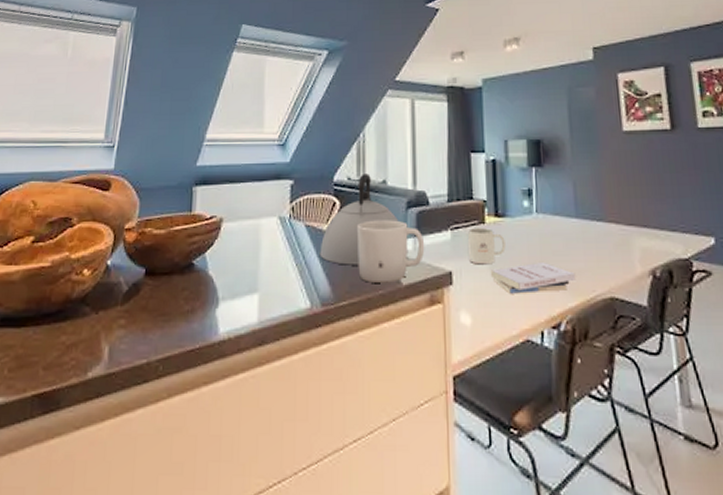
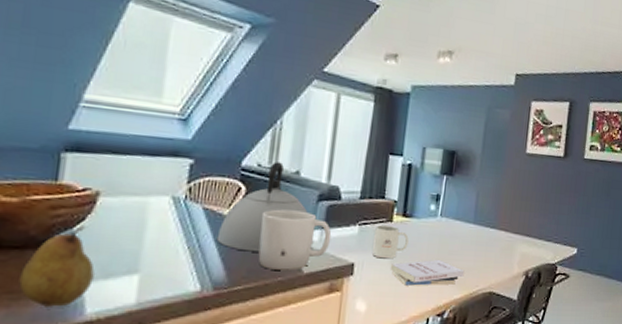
fruit: none [169,251,223,328] -> present [19,226,95,307]

